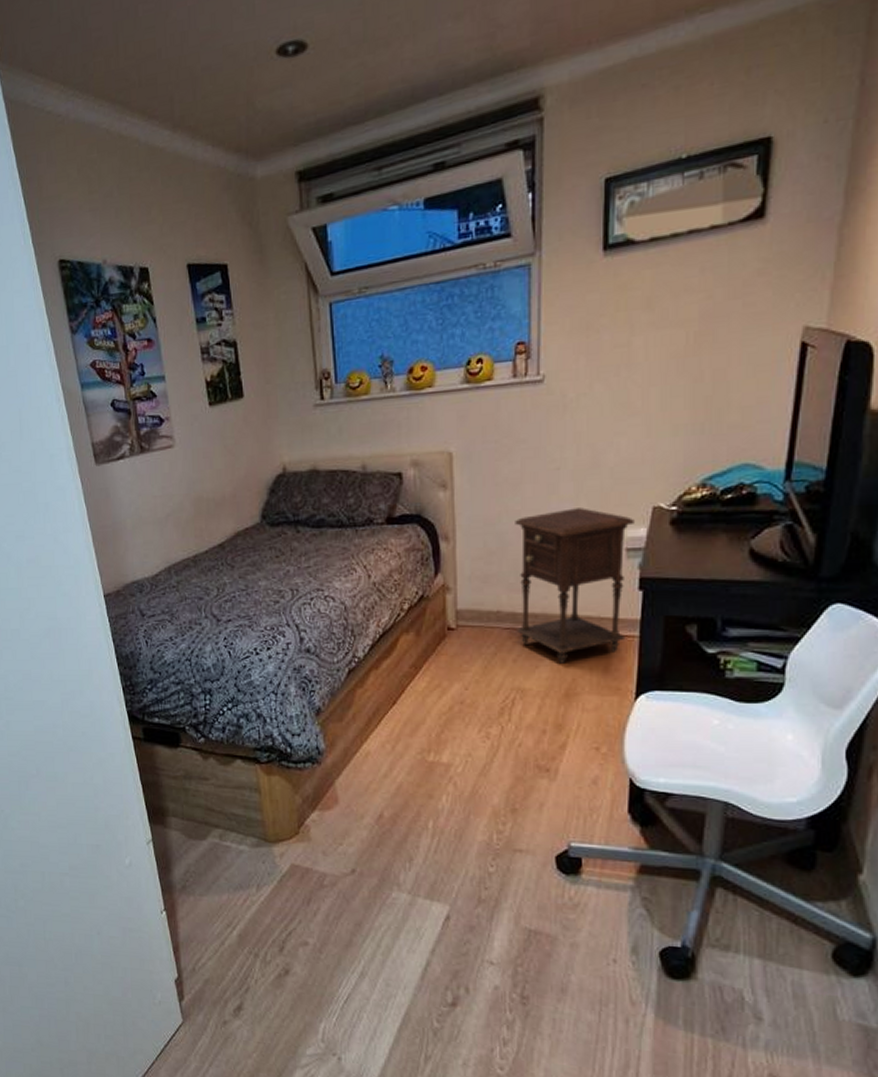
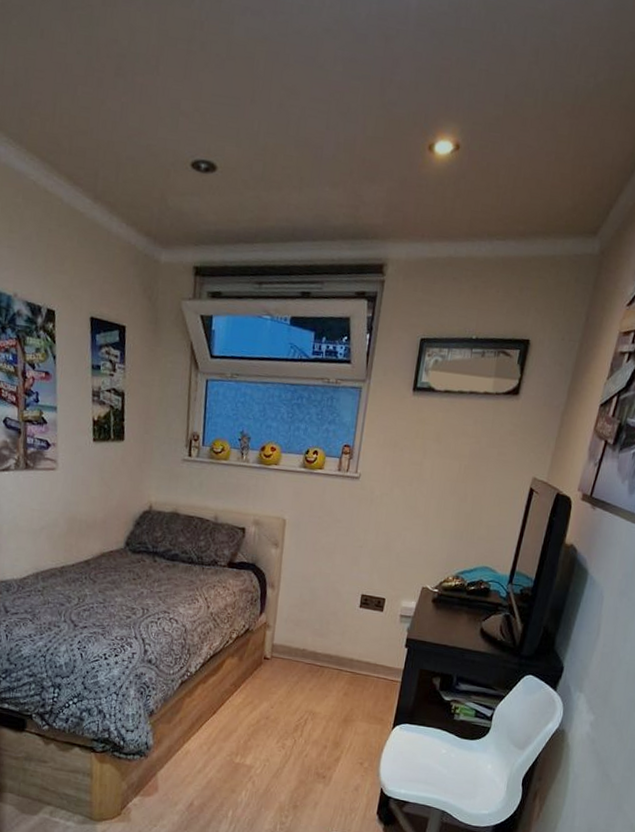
nightstand: present [515,508,634,665] -> none [315,578,409,697]

